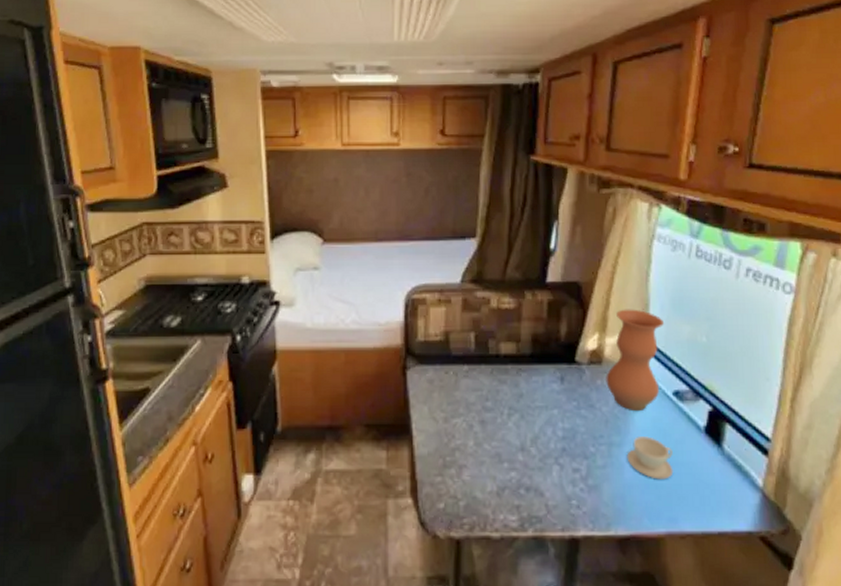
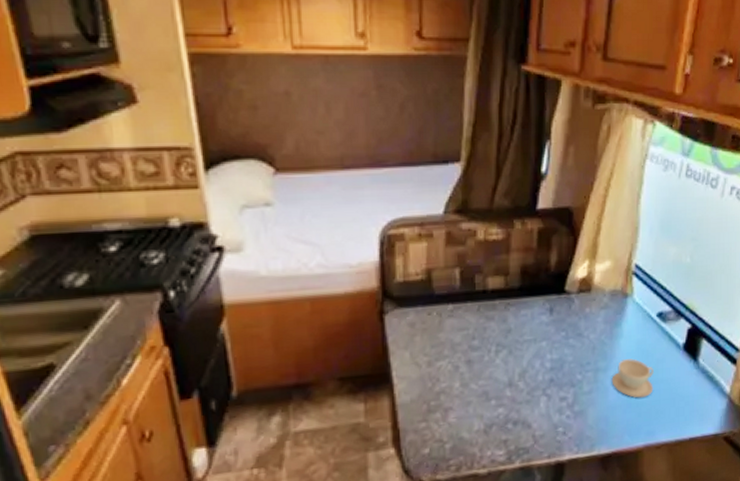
vase: present [606,309,665,410] -> none [594,233,653,335]

